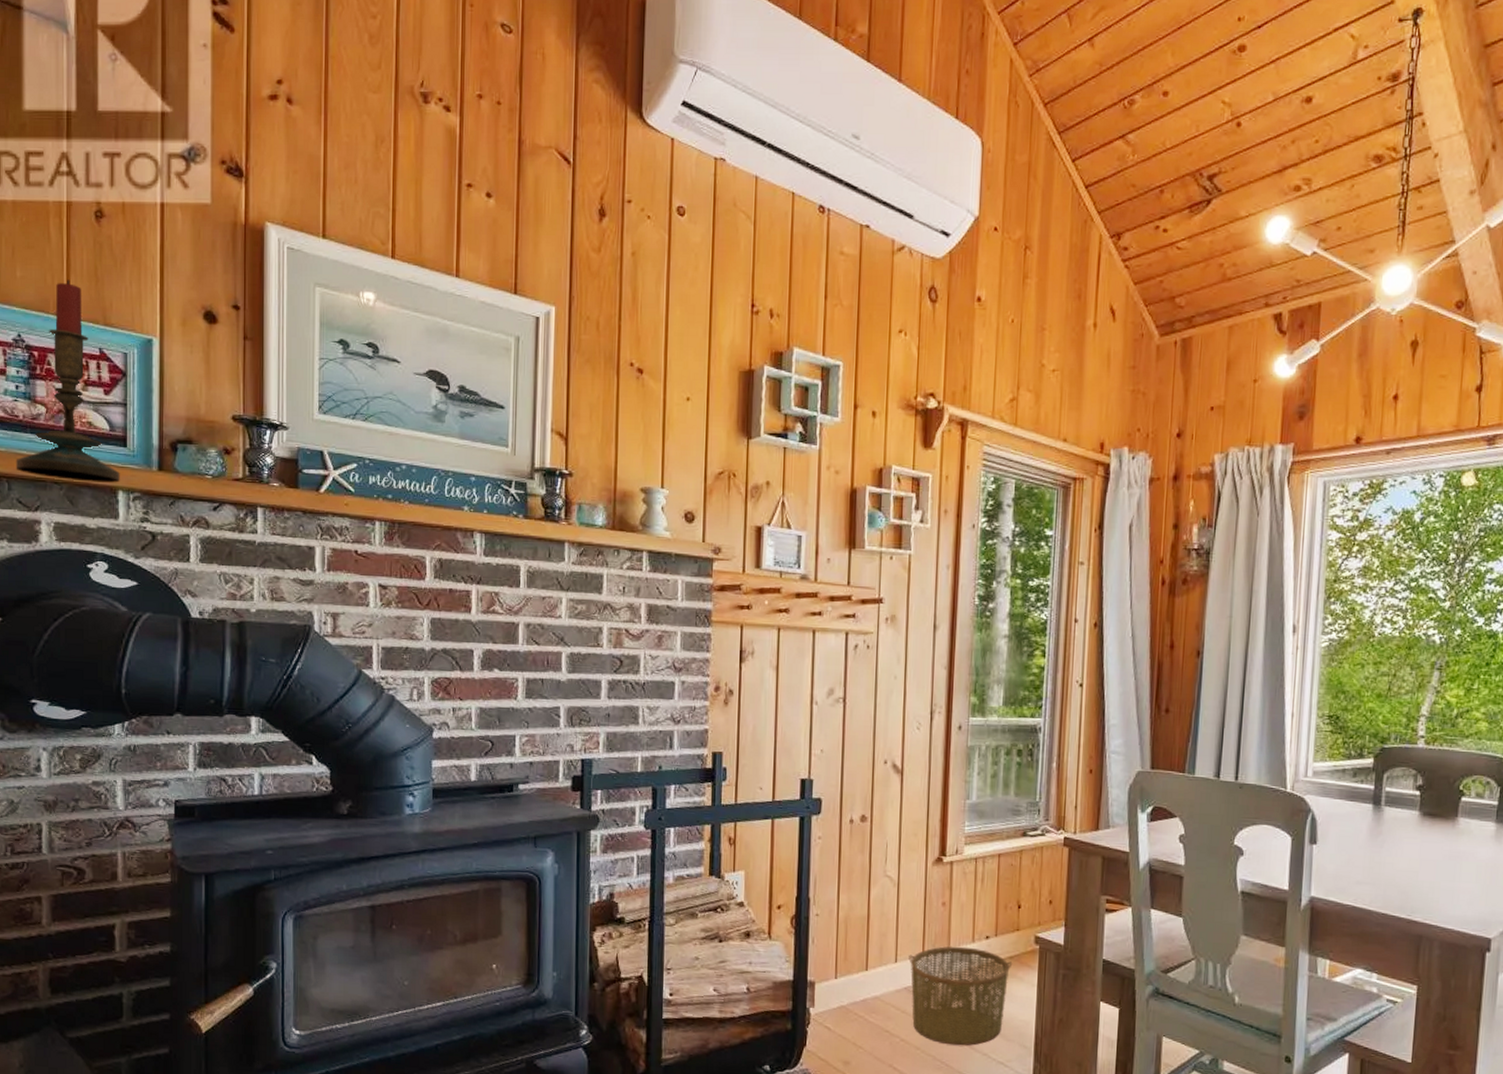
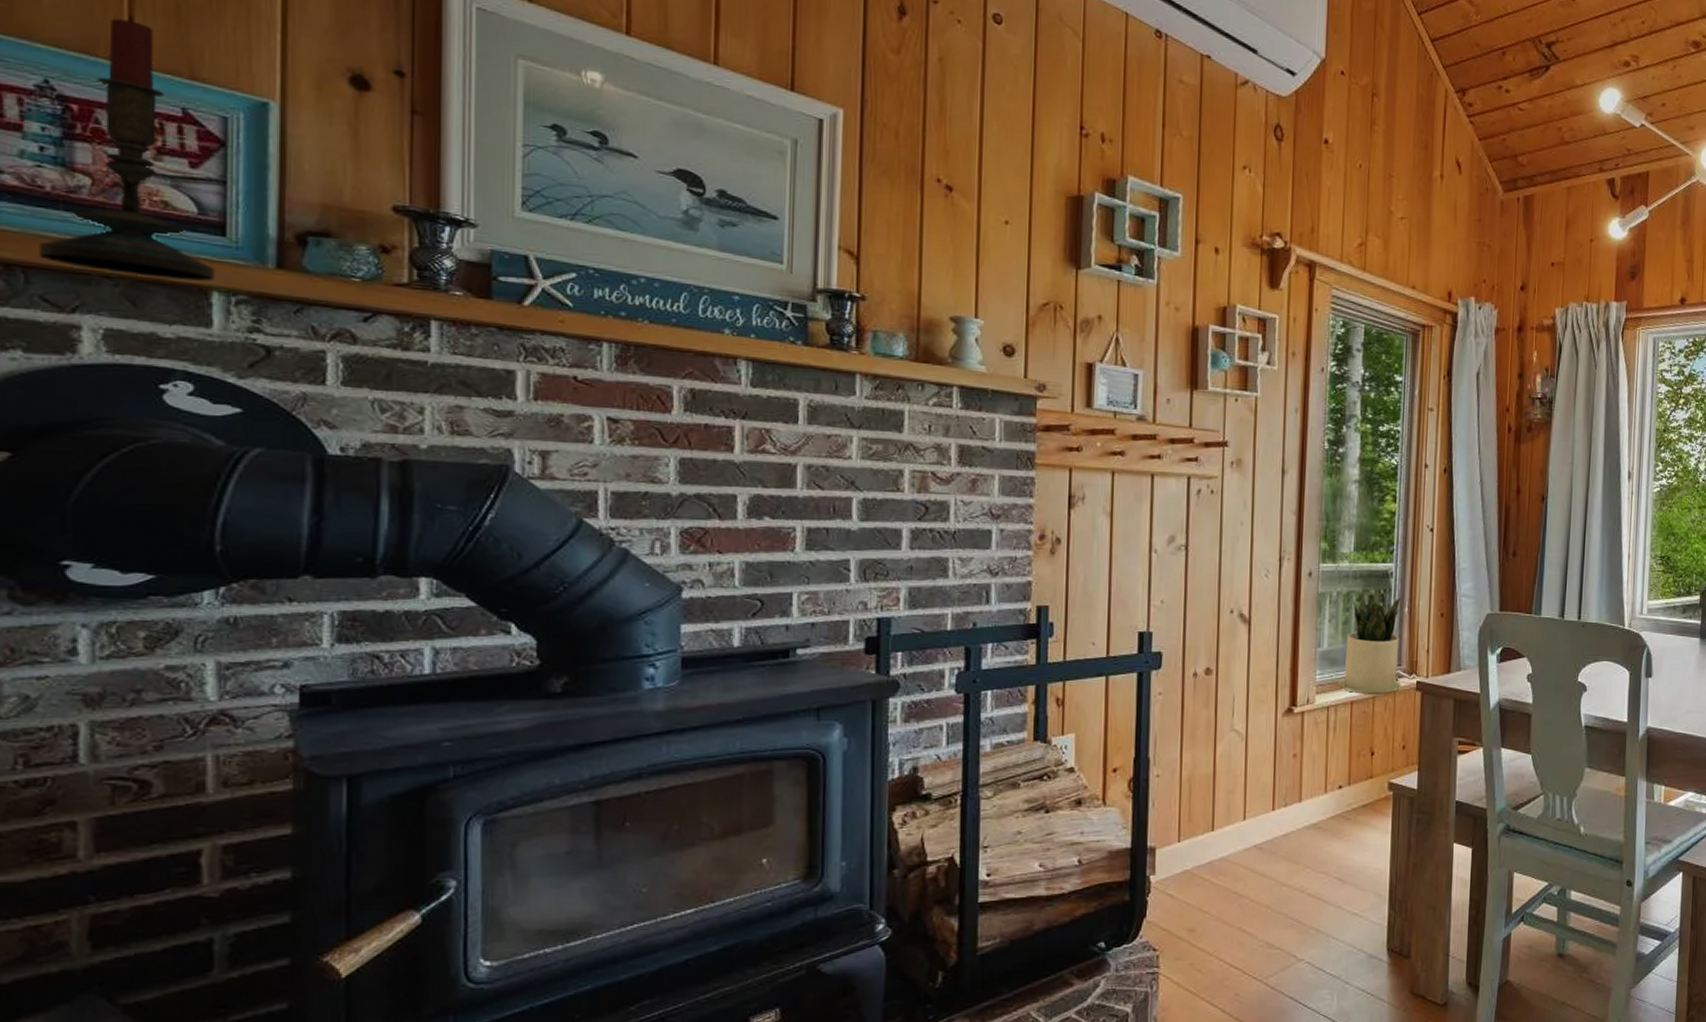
basket: present [909,946,1013,1045] -> none [1258,798,1366,900]
planter: none [986,748,1050,850] -> present [1338,593,1402,696]

